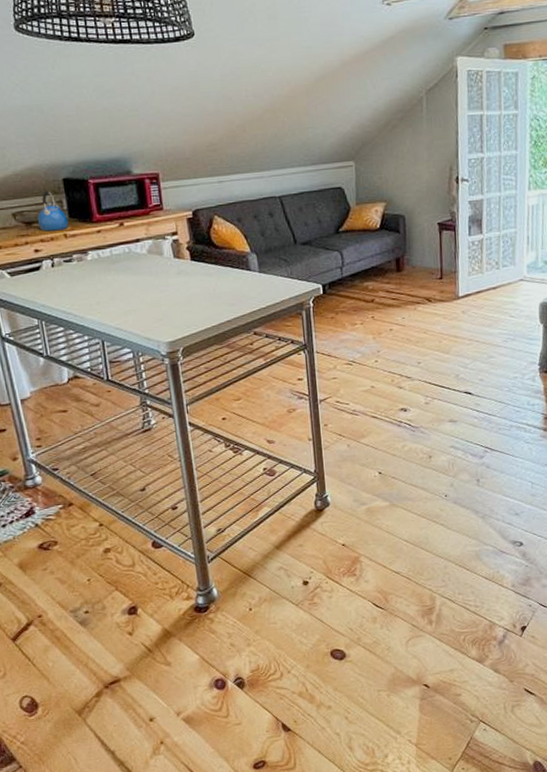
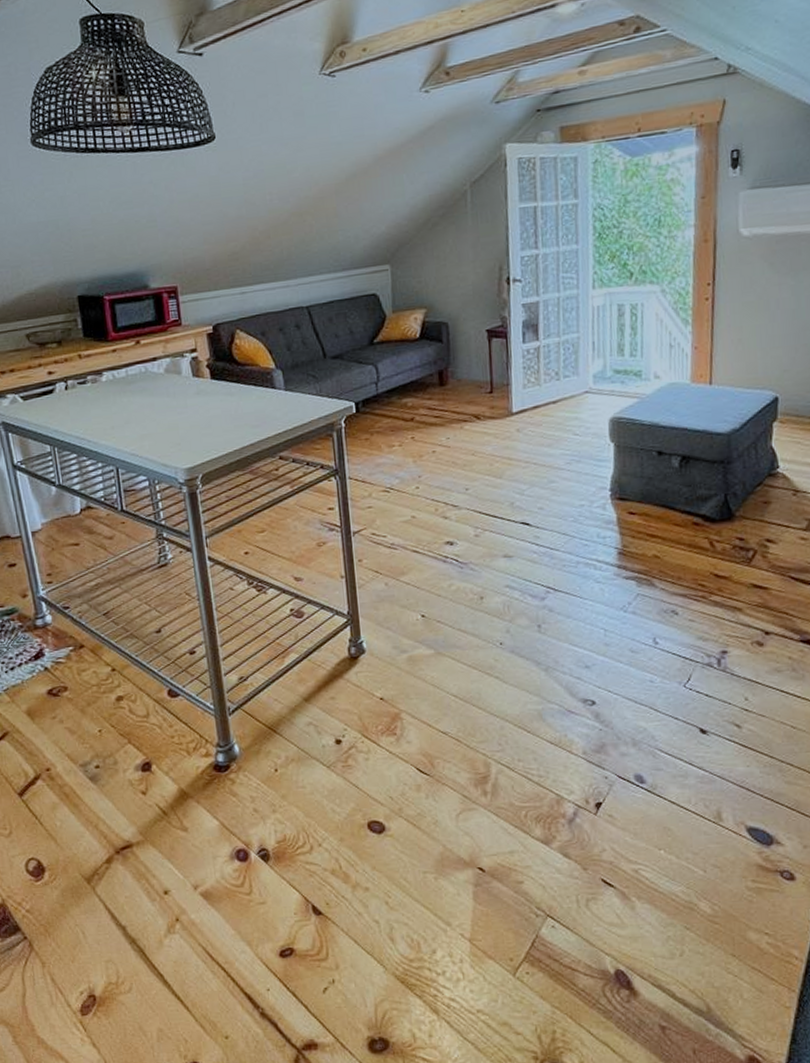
kettle: present [37,190,69,233] -> none [51,309,84,353]

